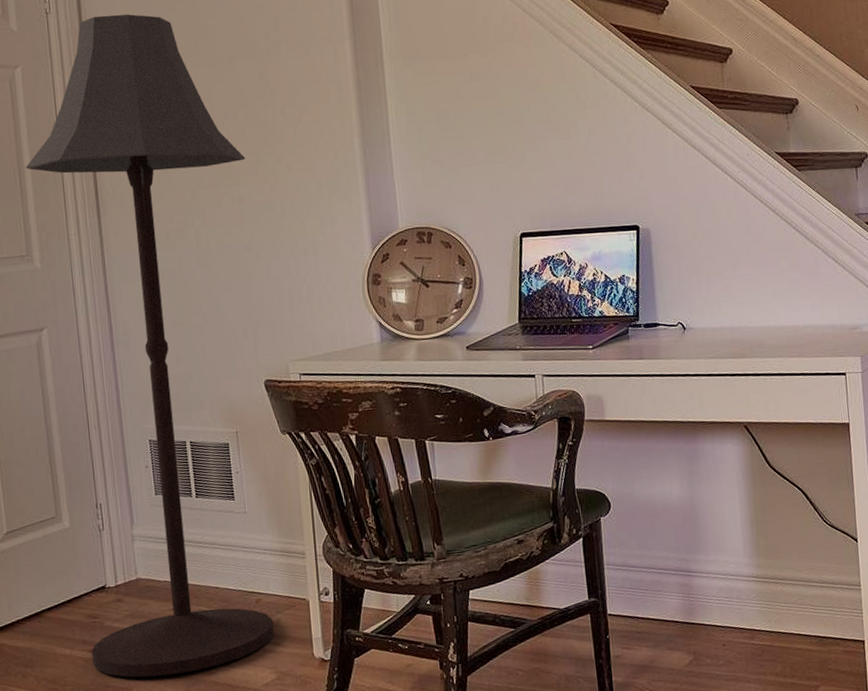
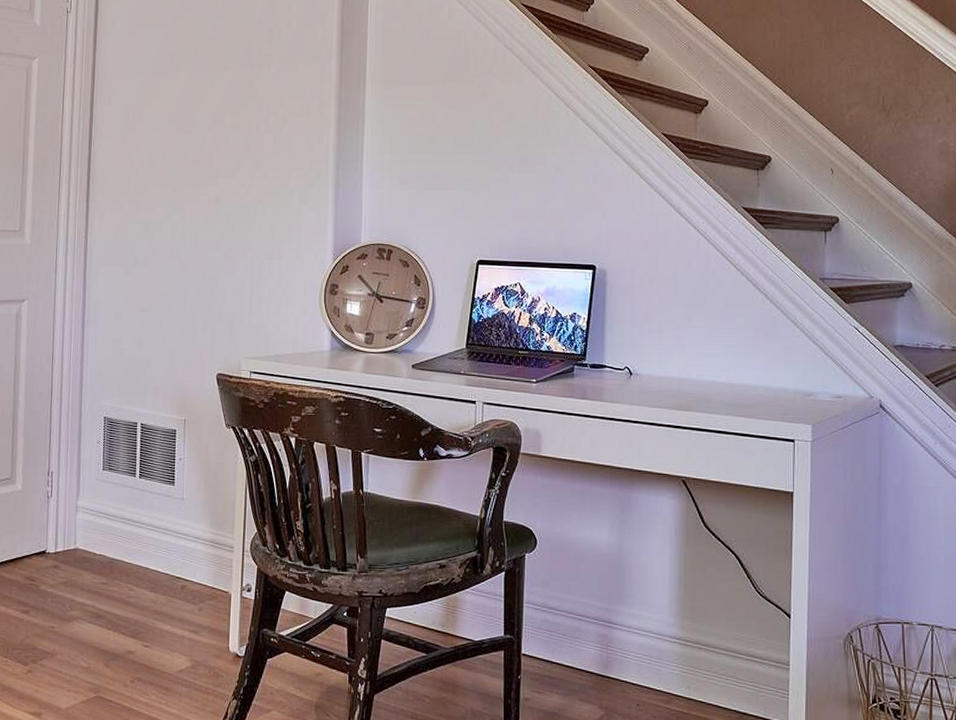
floor lamp: present [25,14,274,678] -> none [24,18,227,647]

